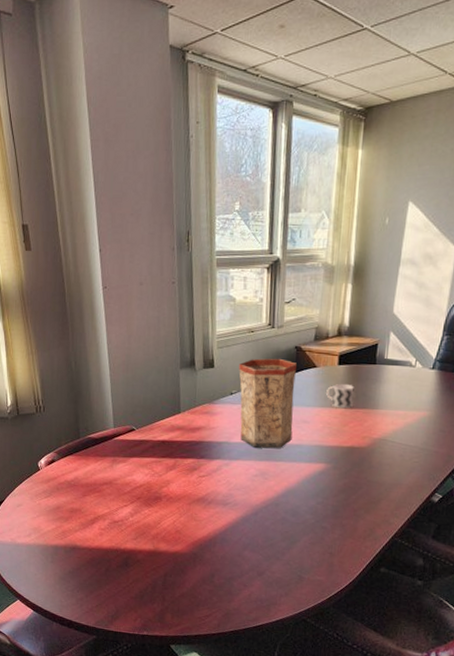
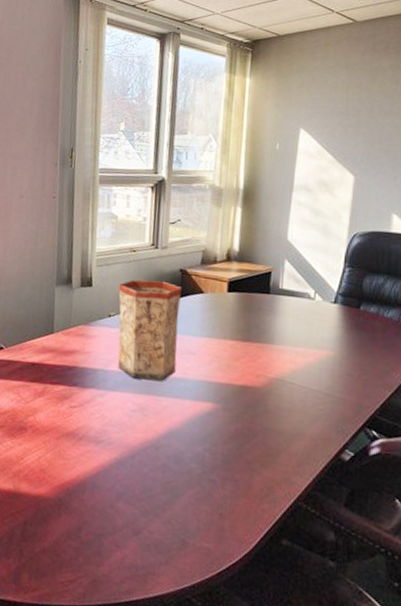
cup: present [326,383,355,409] -> none [214,312,247,341]

